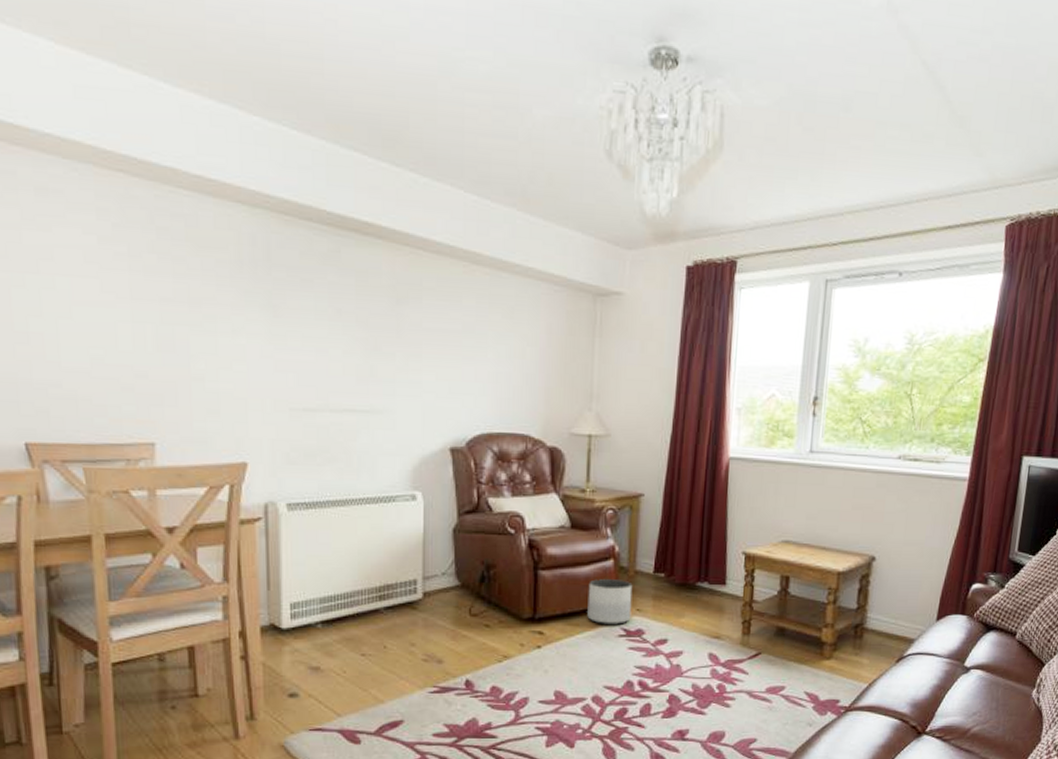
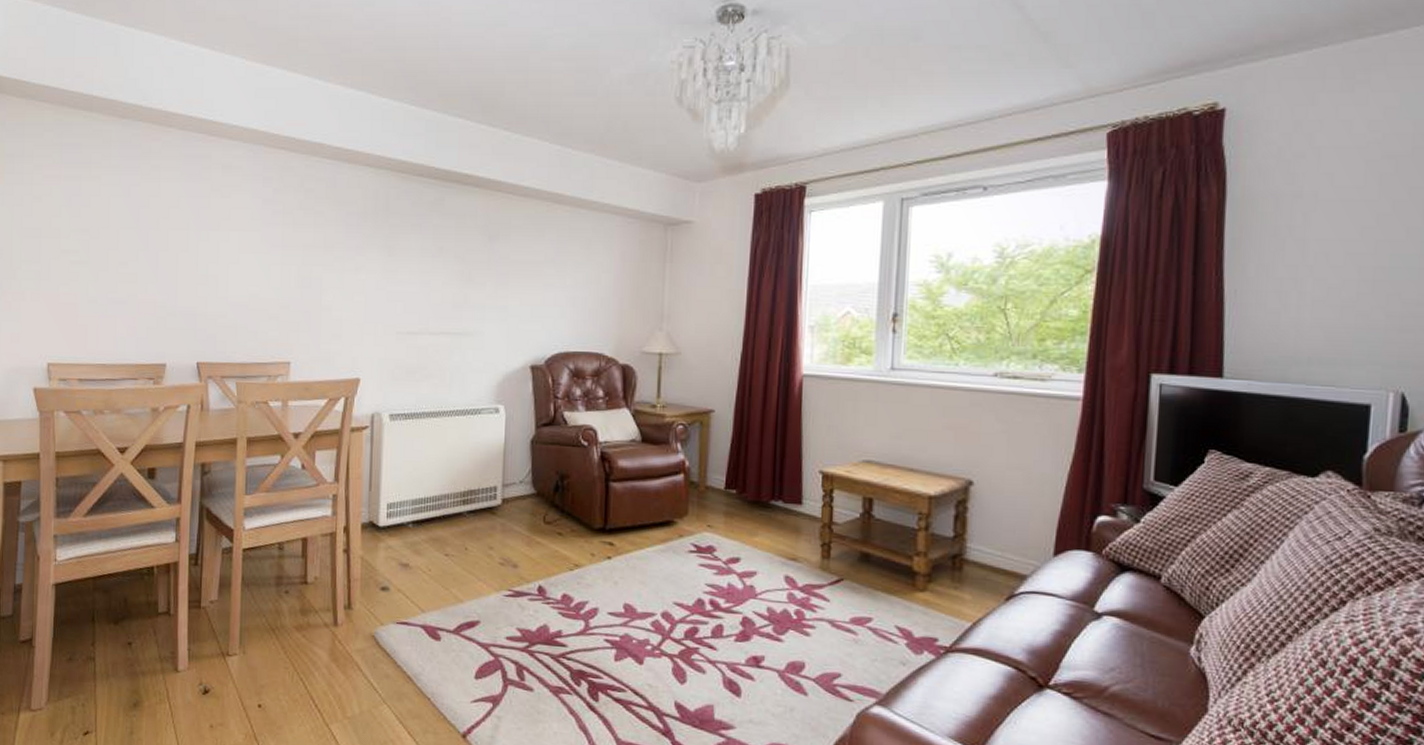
planter: present [587,579,633,625] -> none [657,493,703,540]

